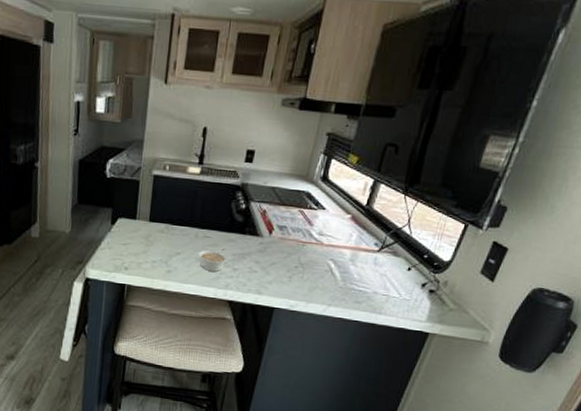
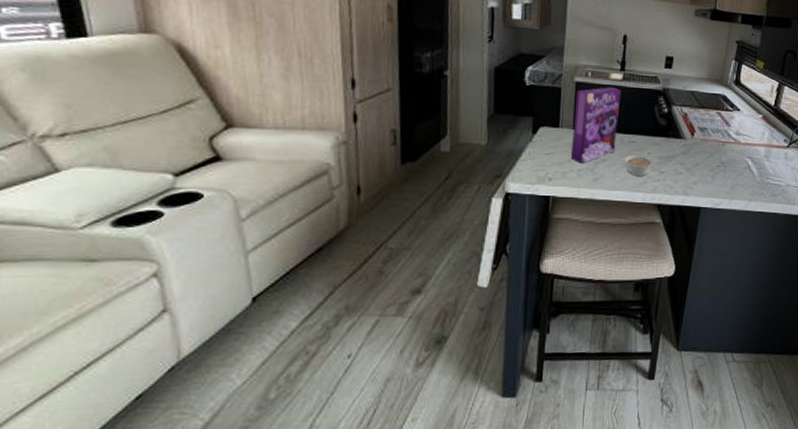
cereal box: none [146,181,199,256] -> present [571,87,621,164]

